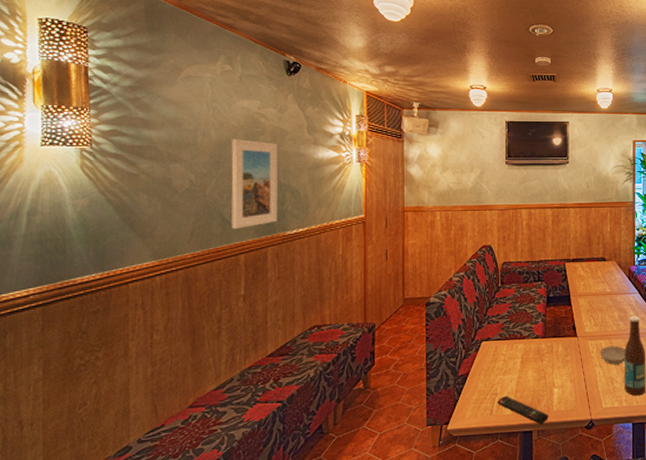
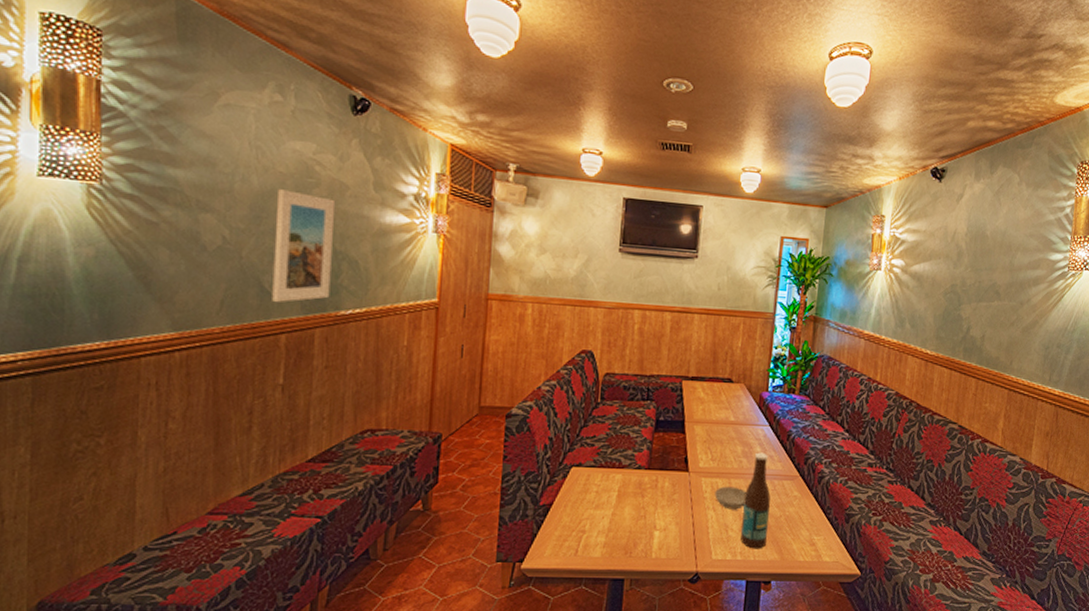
remote control: present [498,396,549,425] -> none [584,535,646,573]

